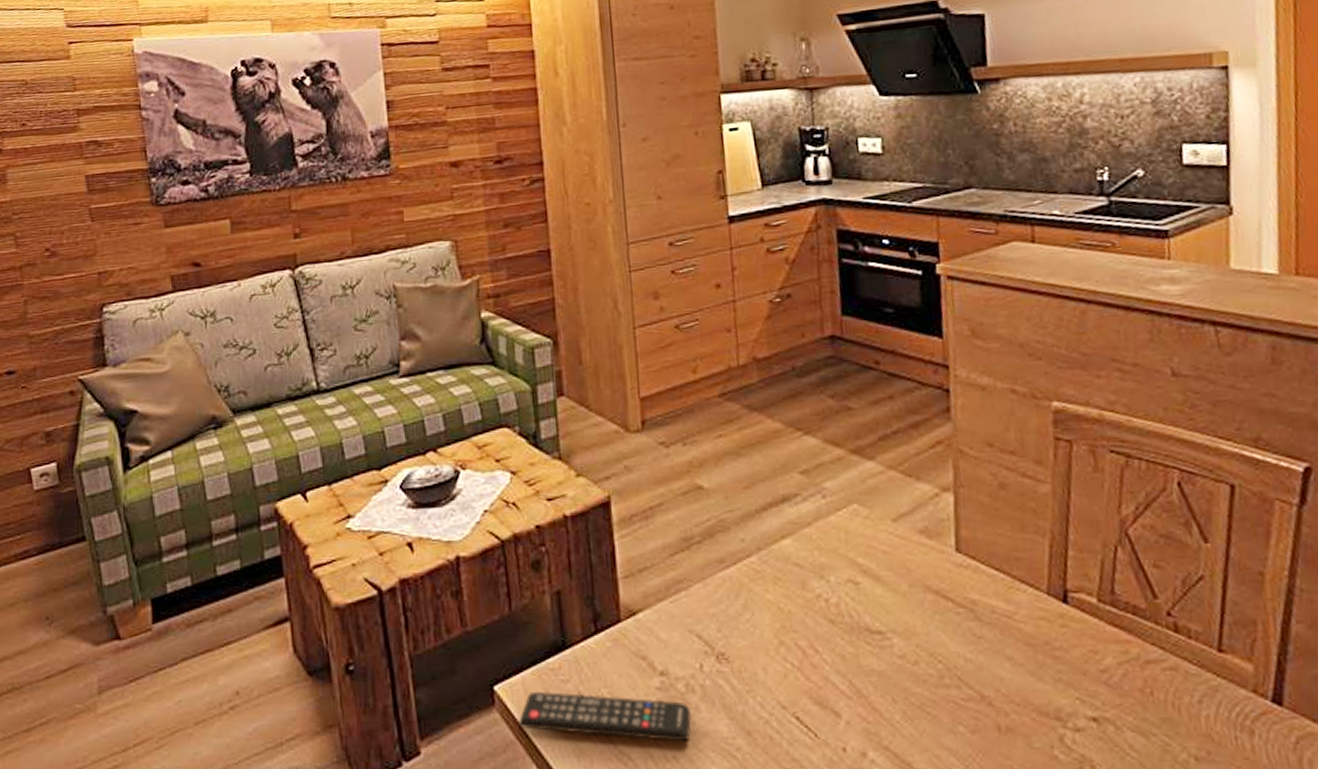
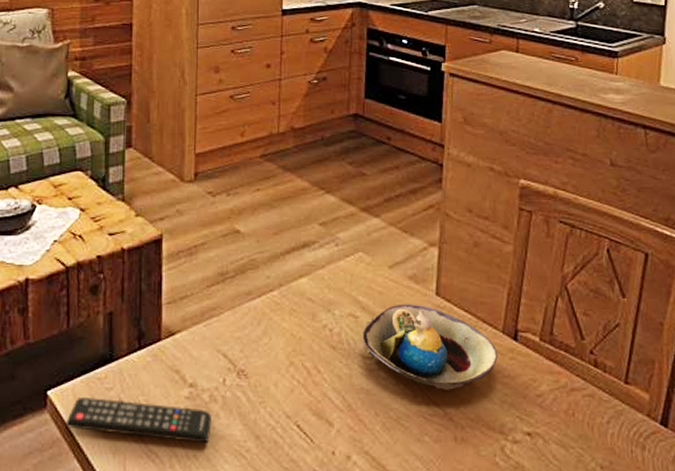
decorative bowl: none [866,563,1045,668] -> present [362,304,498,390]

